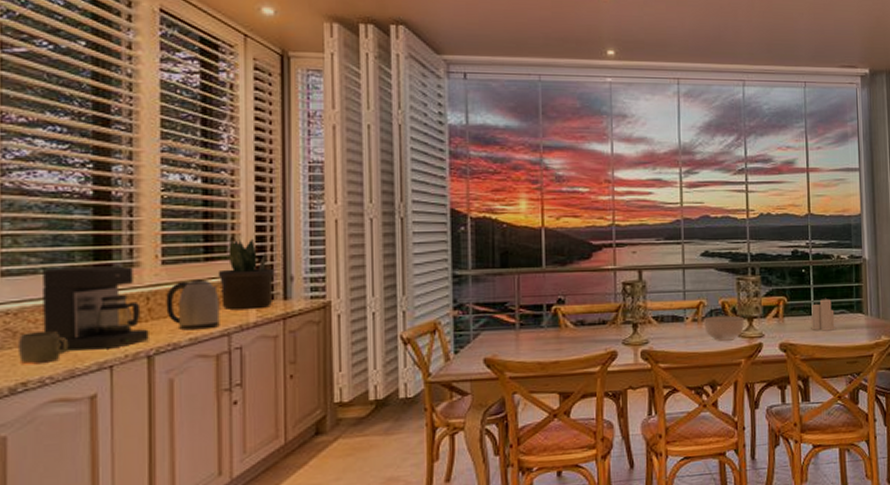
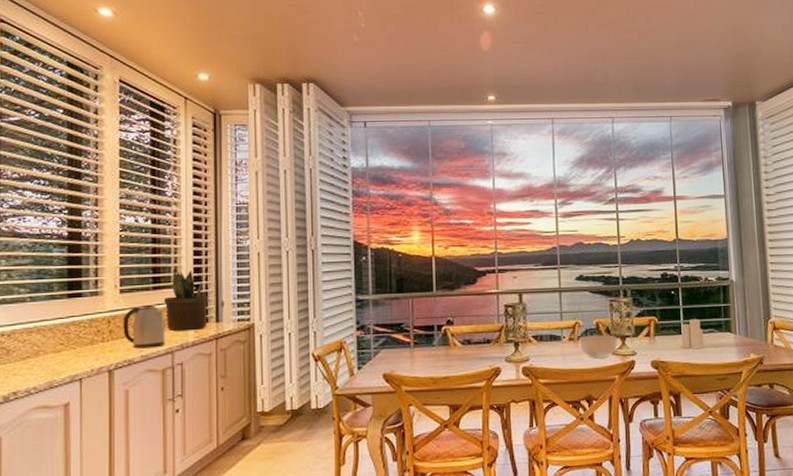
mug: present [19,331,69,365] -> none [11,349,49,378]
coffee maker: present [43,265,149,351] -> none [29,294,110,366]

